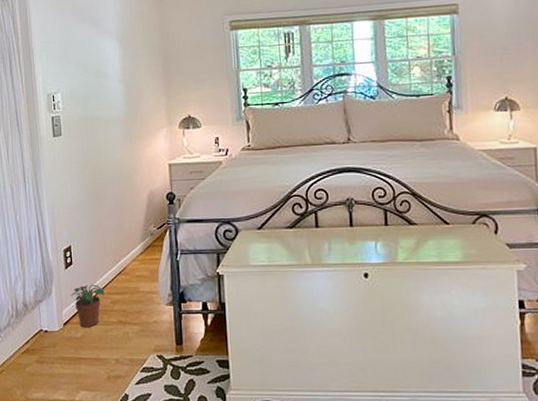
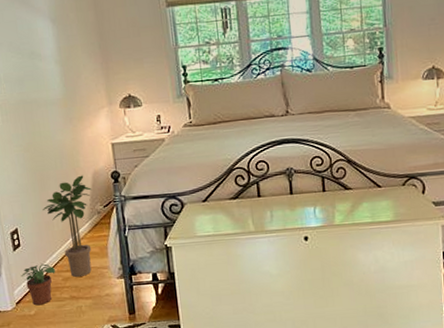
potted plant: none [96,195,146,300] -> present [42,175,92,277]

